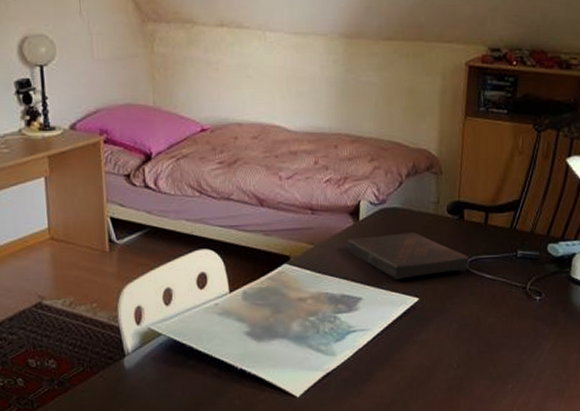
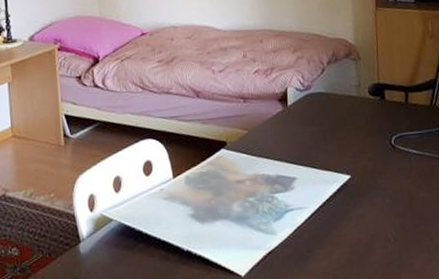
book: present [347,232,470,279] -> none [278,114,396,159]

